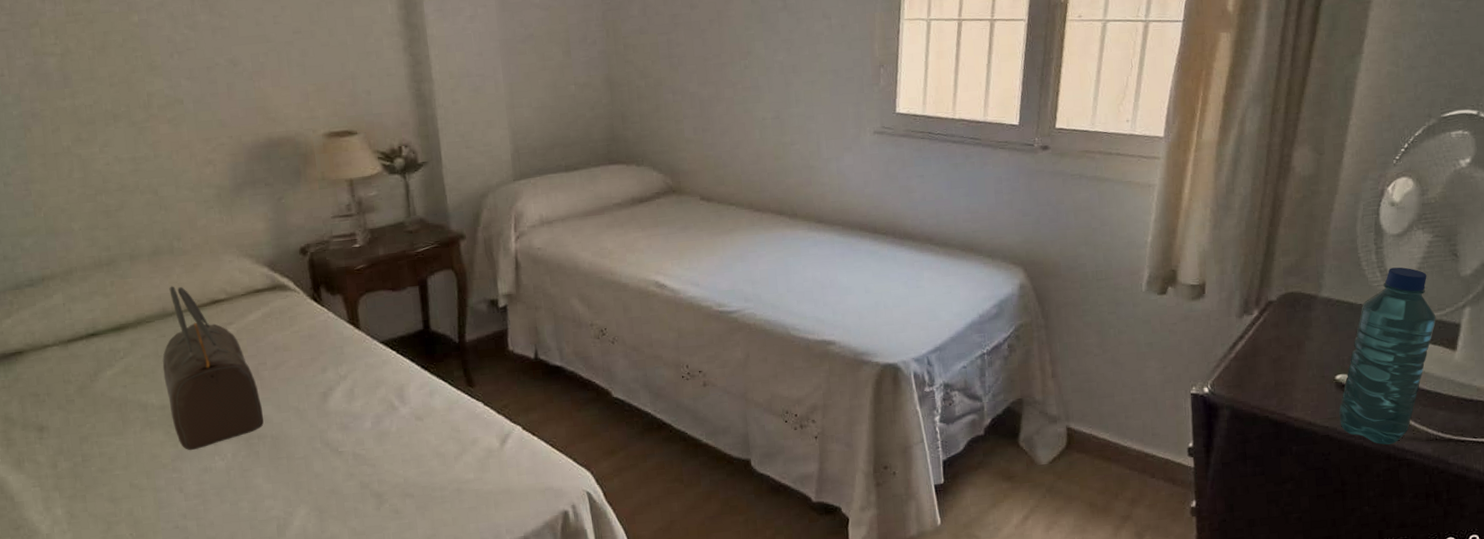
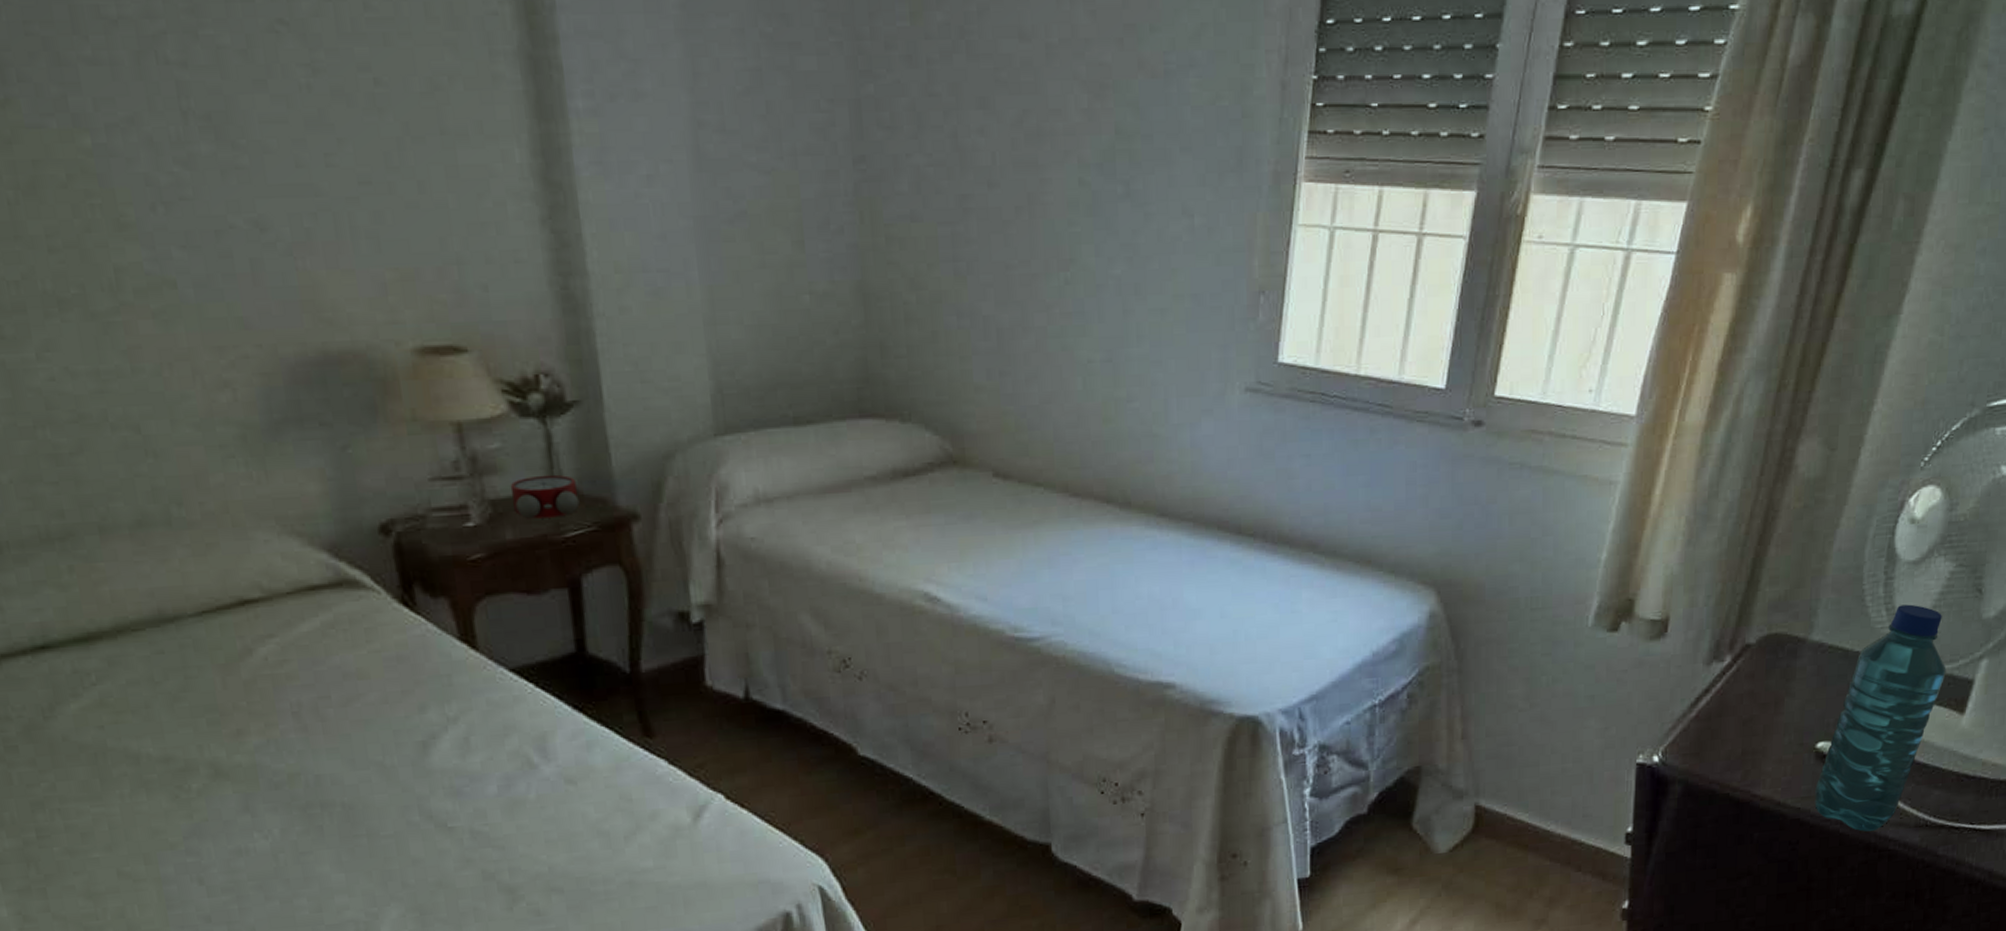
handbag: present [162,286,264,451] -> none [161,576,329,825]
alarm clock: none [382,211,427,241] -> present [510,474,580,519]

